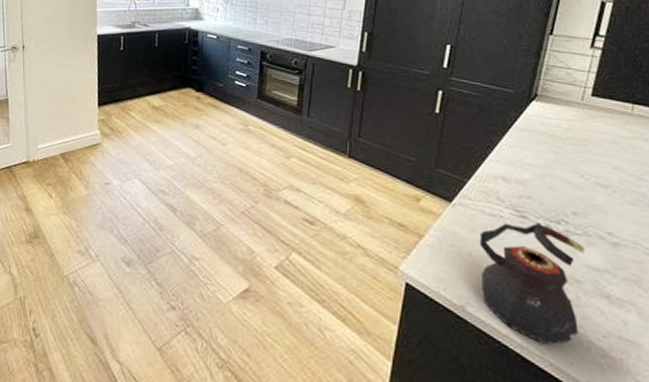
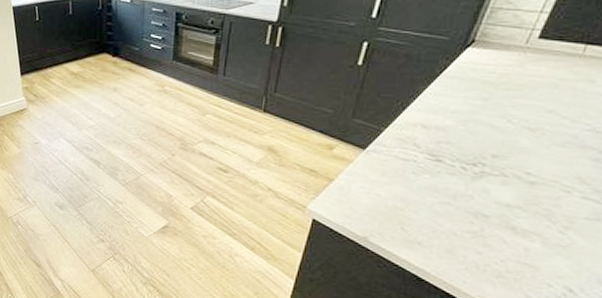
teapot: present [479,222,586,345] -> none [386,165,499,268]

